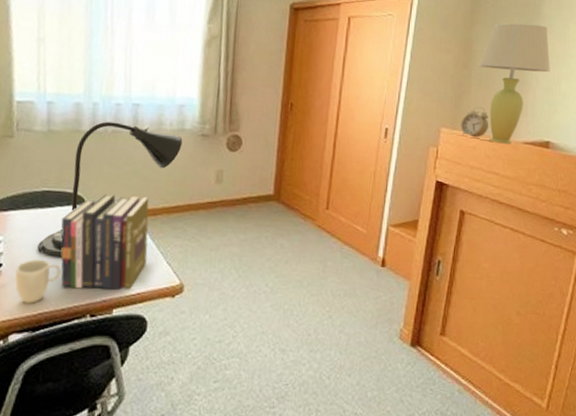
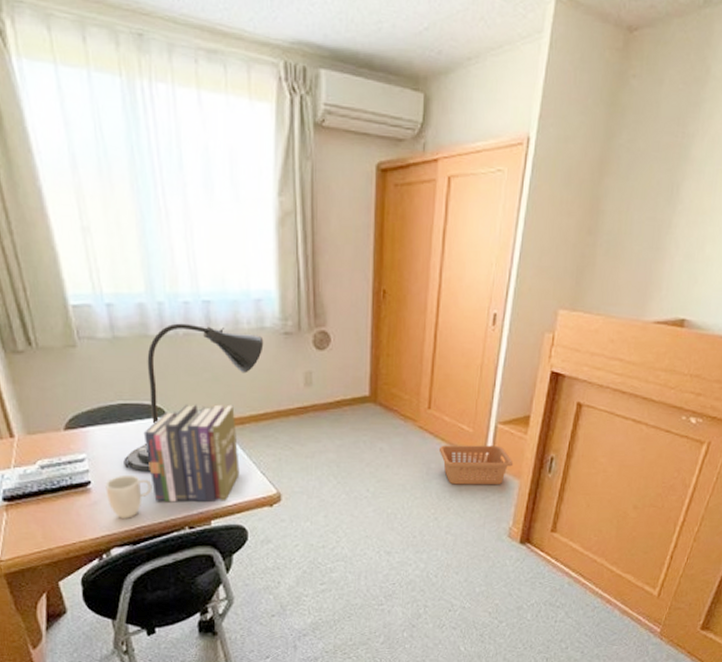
laundry basket: none [334,244,404,286] -> present [438,445,514,485]
alarm clock: present [461,106,488,138] -> none [581,281,615,319]
table lamp: present [479,23,550,144] -> none [606,171,695,325]

